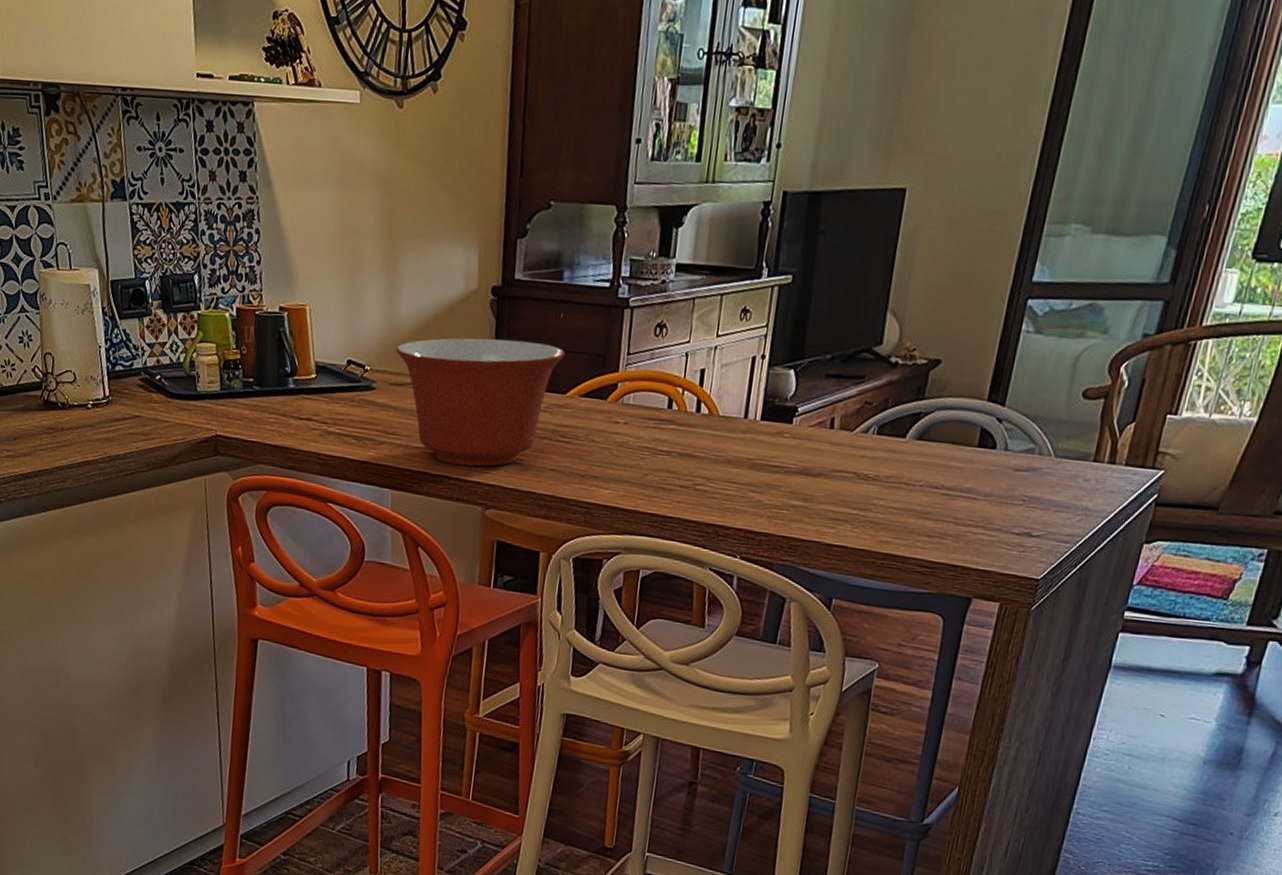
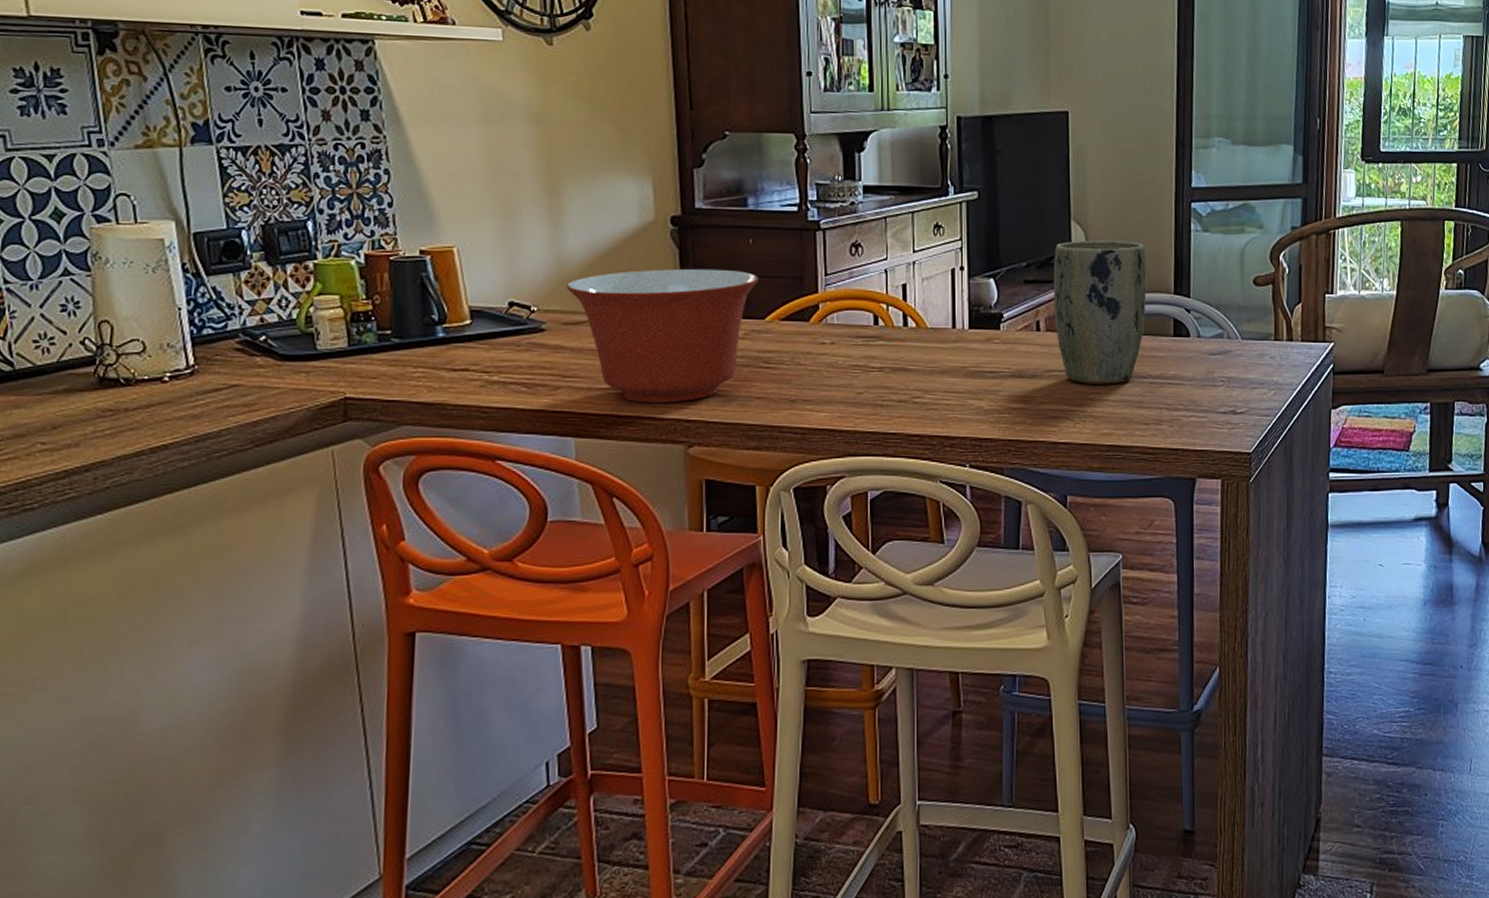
plant pot: none [850,335,964,491] -> present [1053,240,1147,385]

